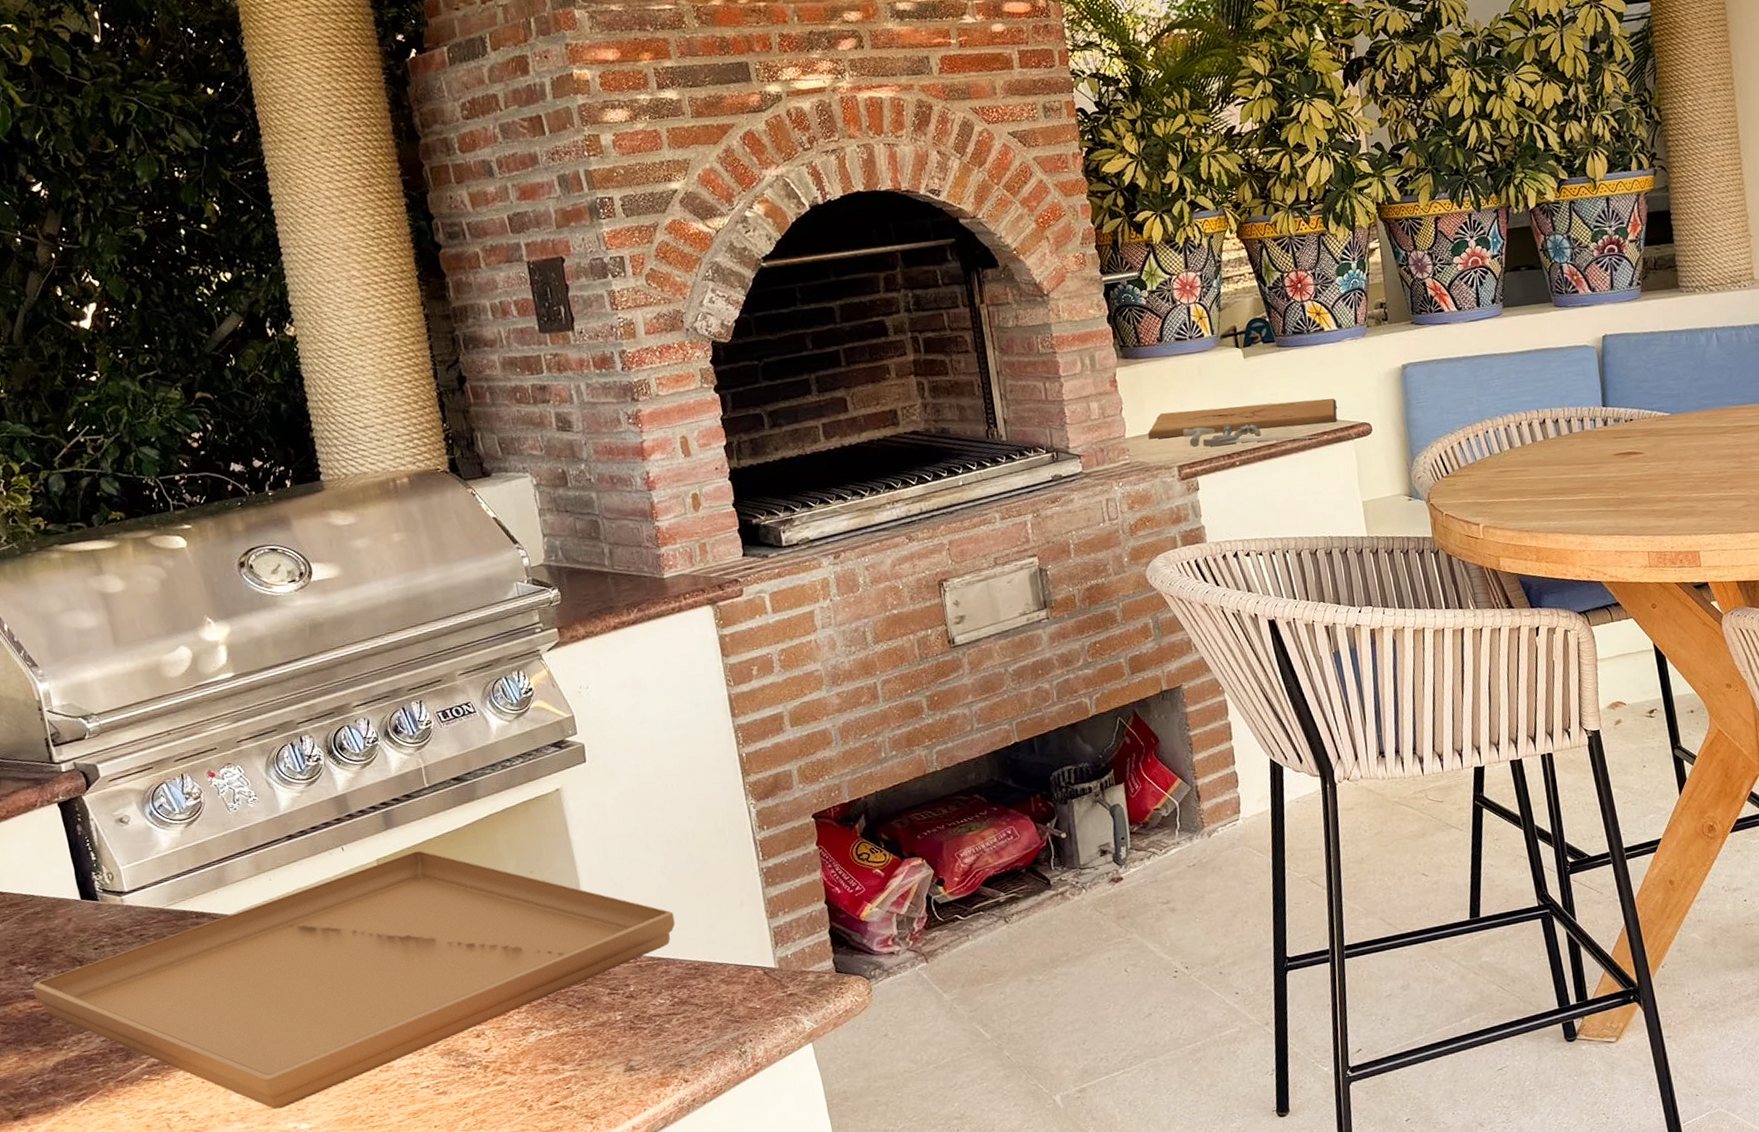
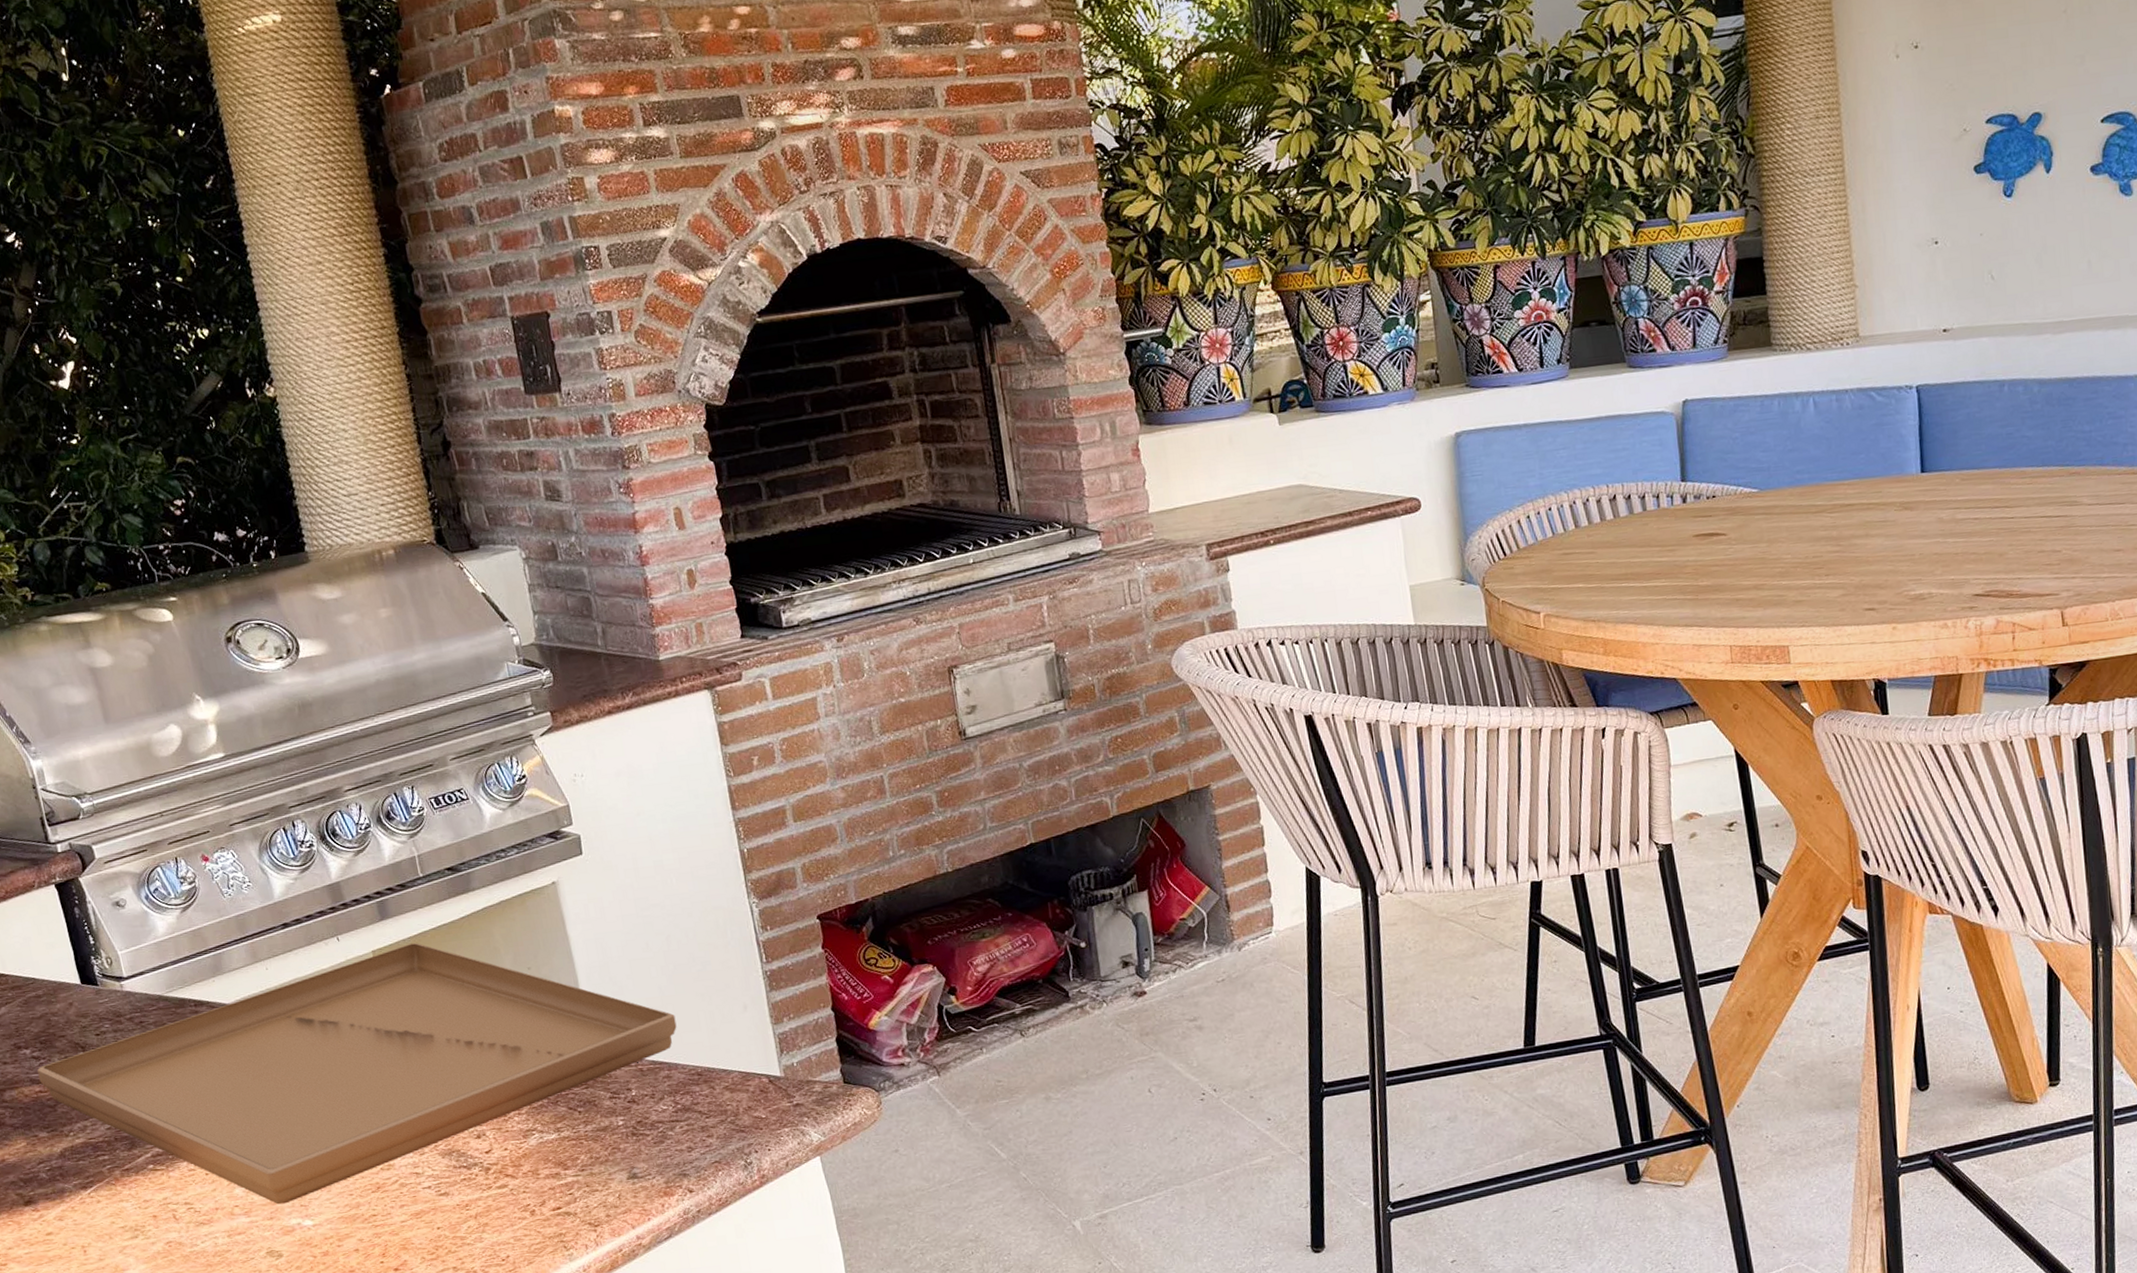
cutting board: present [1148,398,1338,439] -> none [1173,470,1383,515]
tongs: present [1183,424,1321,447] -> none [1212,498,1364,524]

